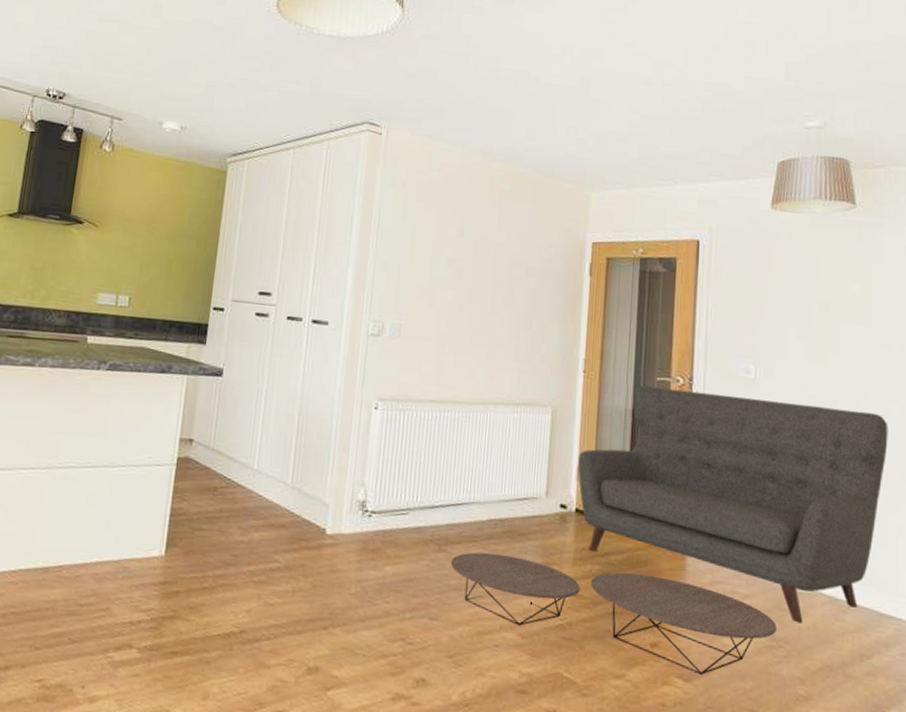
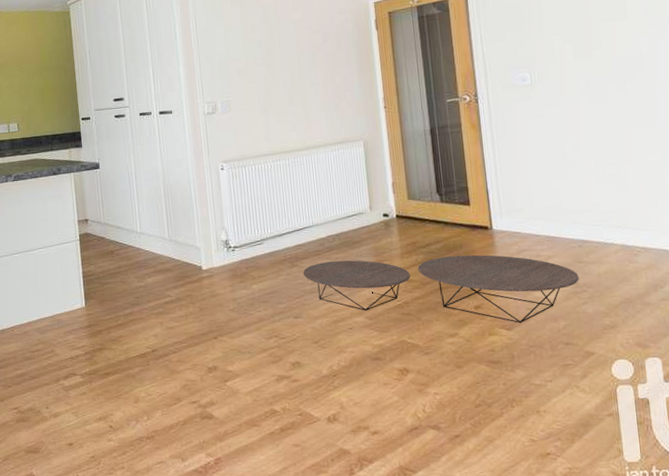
sofa: present [578,385,888,624] -> none [391,91,657,271]

